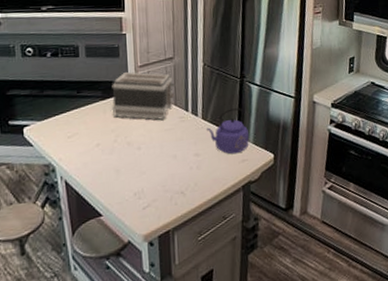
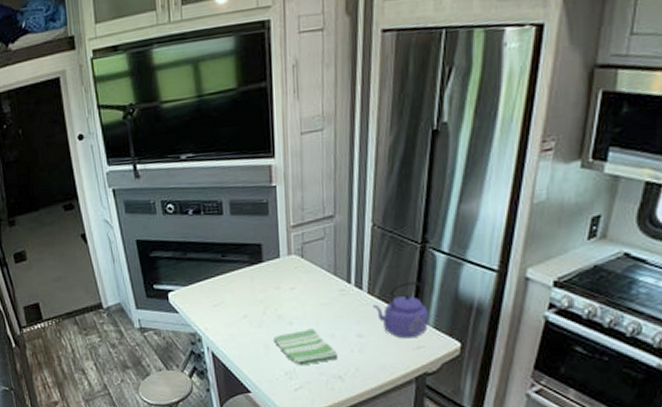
toaster: present [112,71,176,120] -> none [260,232,336,292]
dish towel: none [124,151,179,186] -> present [274,328,337,366]

